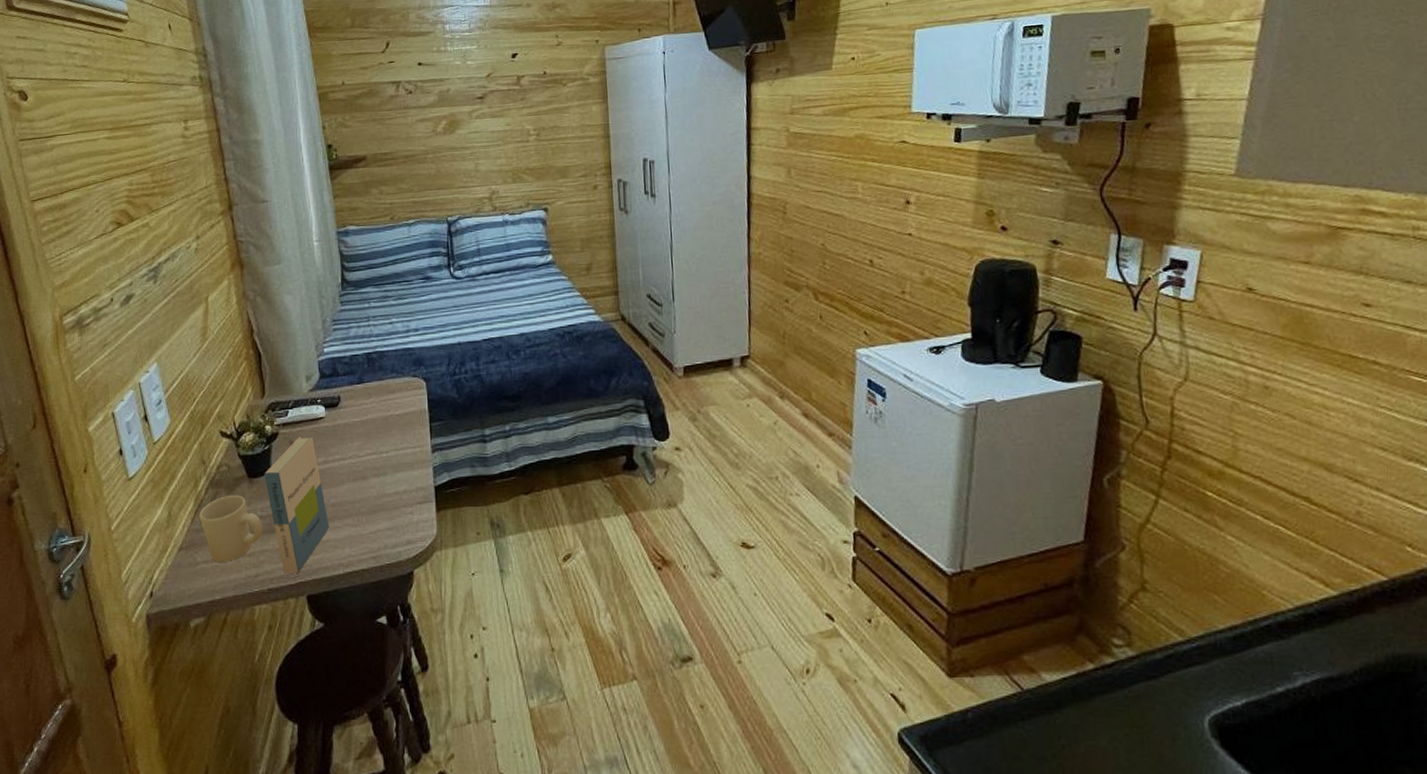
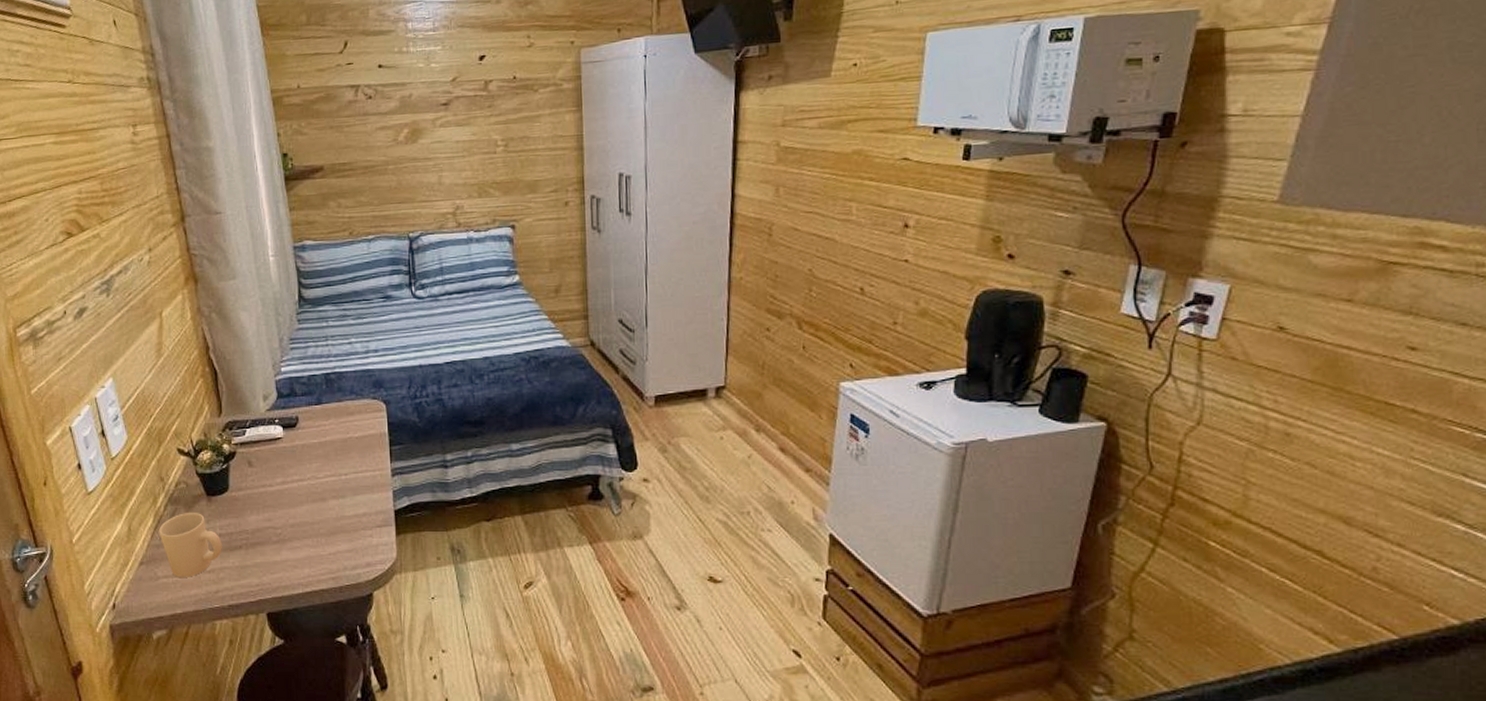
book: present [264,436,329,574] -> none [222,456,289,591]

